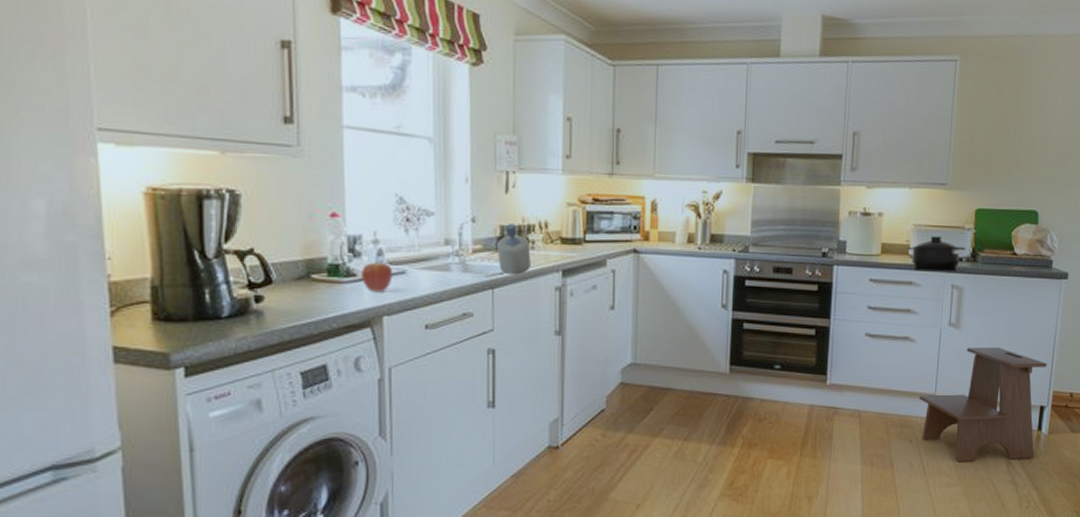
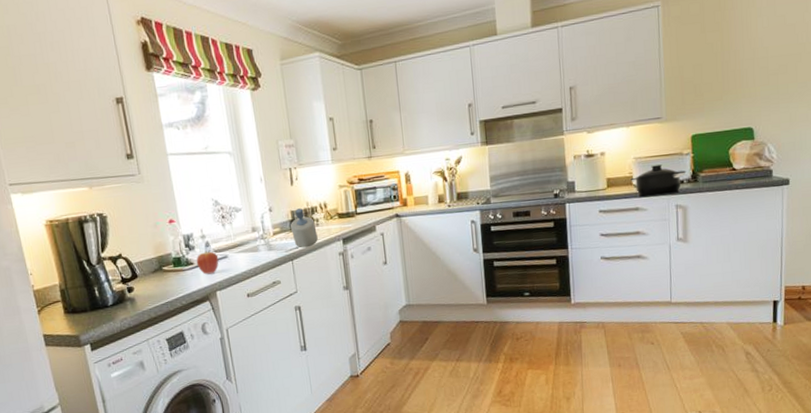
step stool: present [919,347,1047,462] -> none [656,254,777,357]

